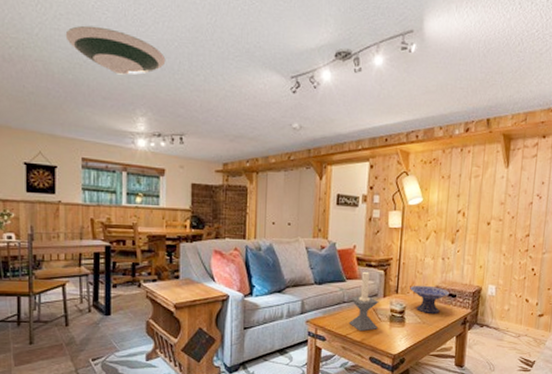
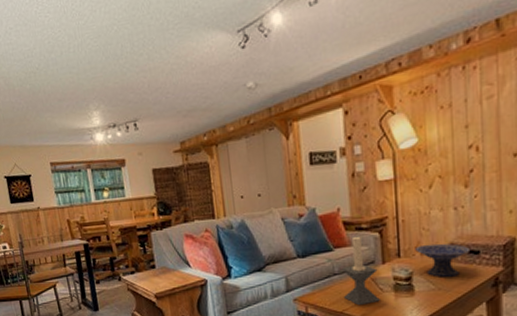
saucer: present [65,25,166,75] -> none [17,29,109,74]

